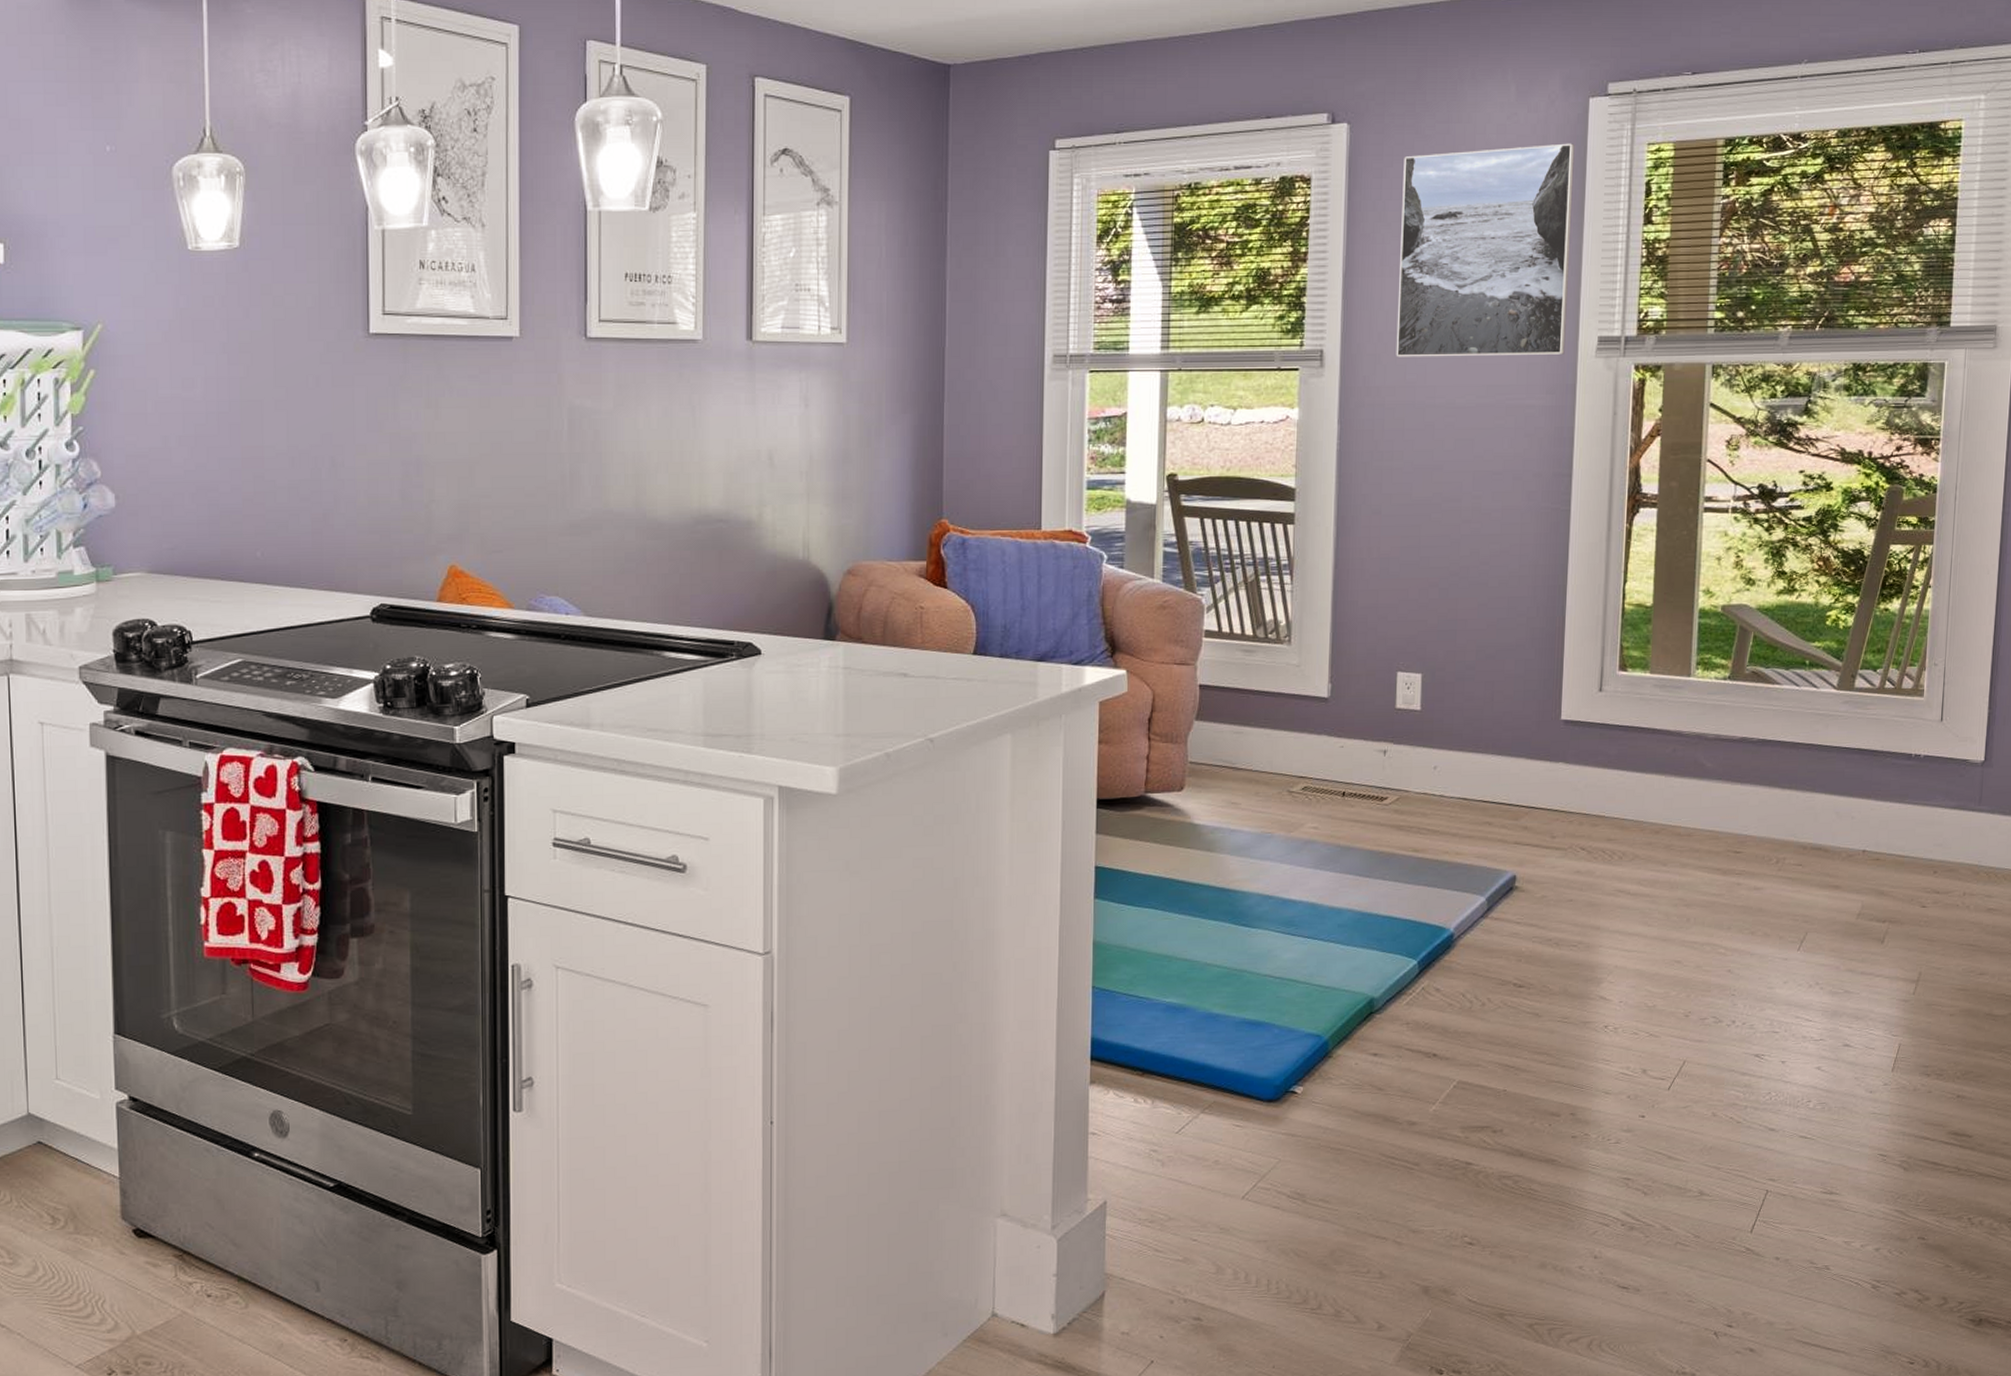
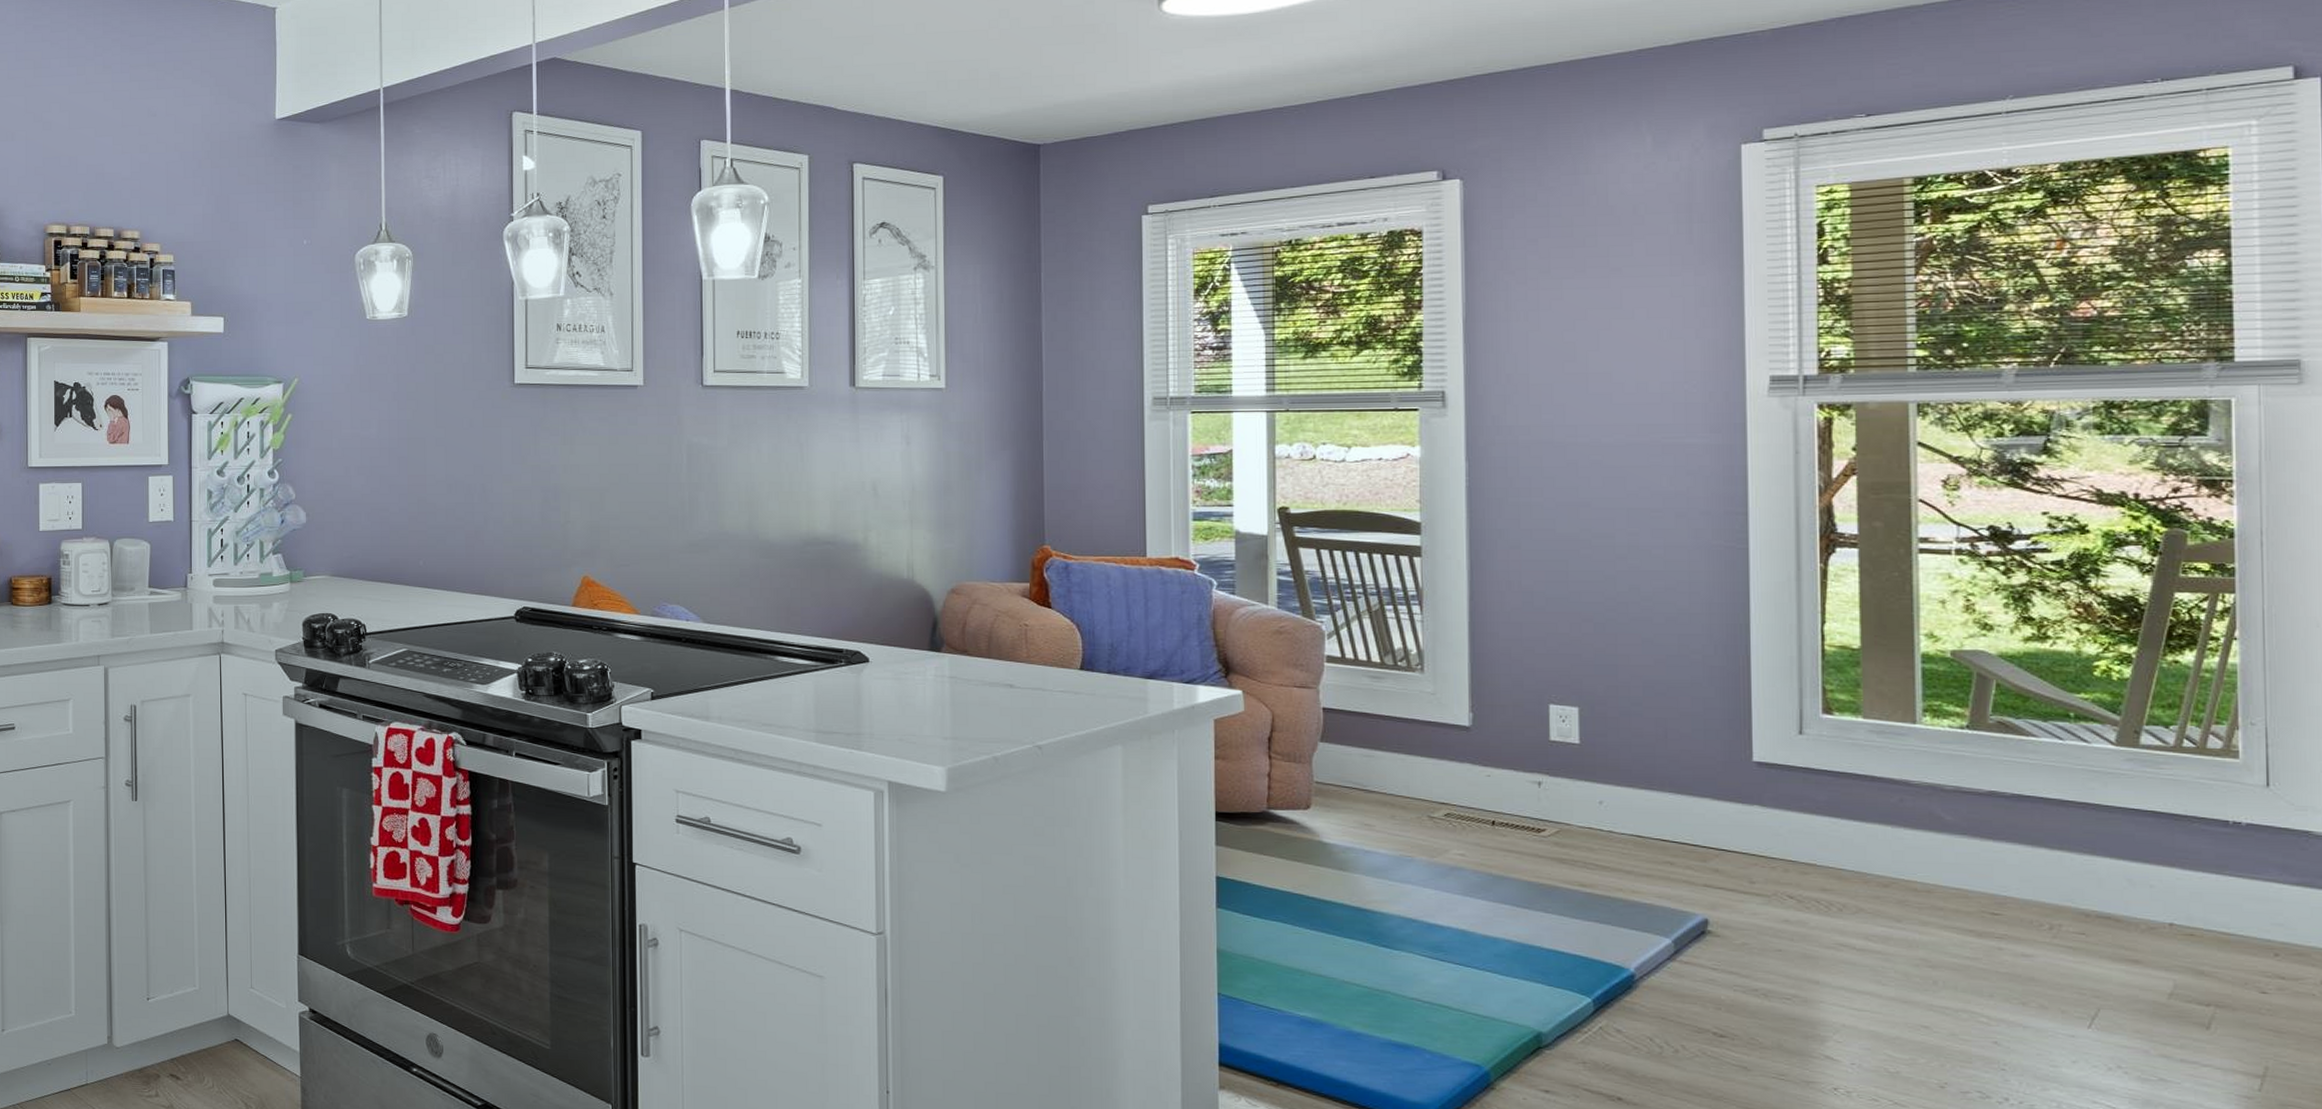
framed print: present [1396,143,1575,357] -> none [1526,188,1730,398]

